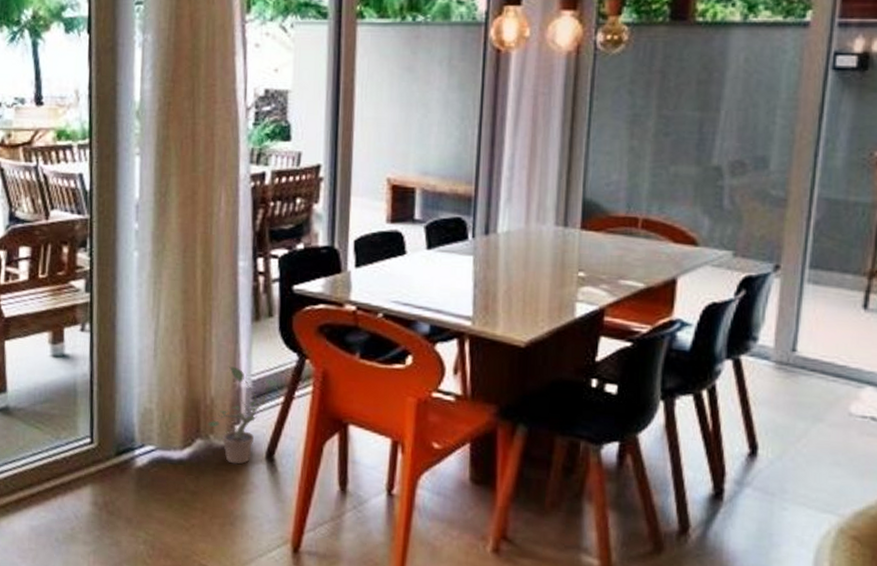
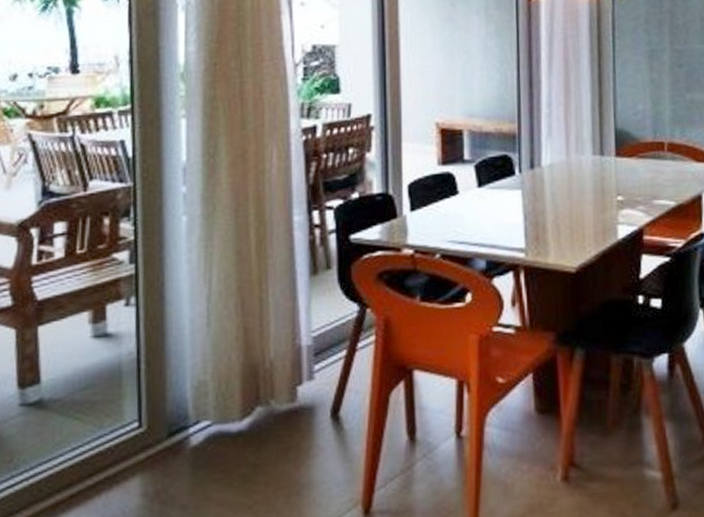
potted plant: present [208,366,281,465] -> none [268,324,343,428]

